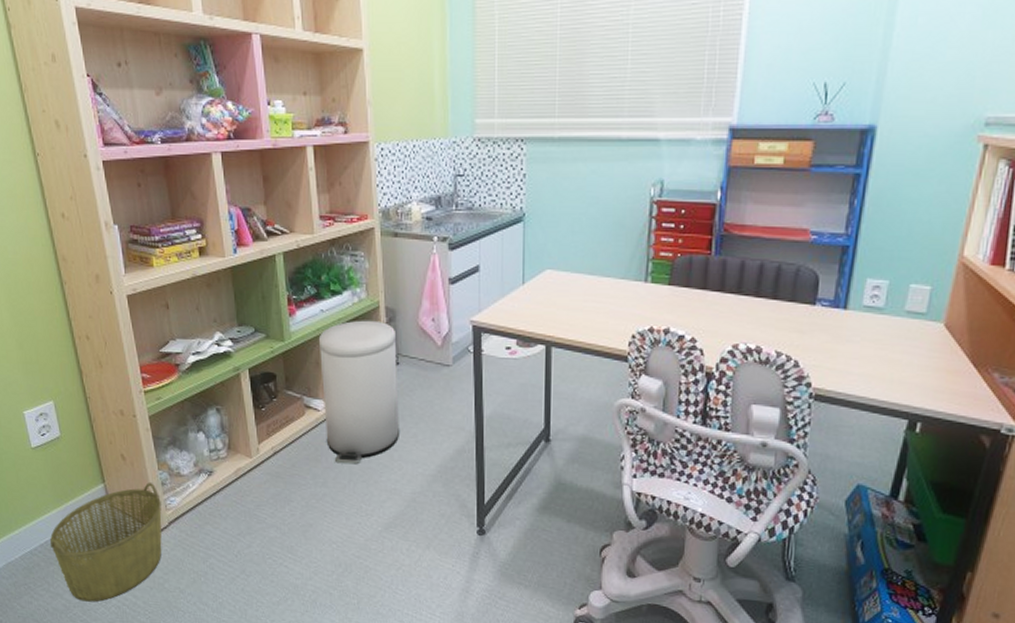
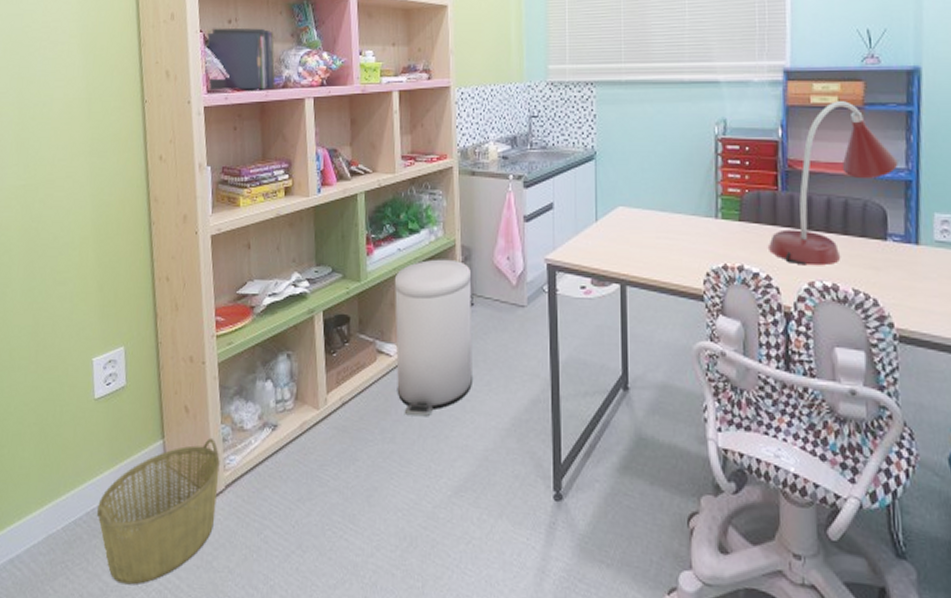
books: none [96,72,178,143] -> present [207,28,276,91]
desk lamp: none [696,162,838,329] -> present [769,101,898,266]

